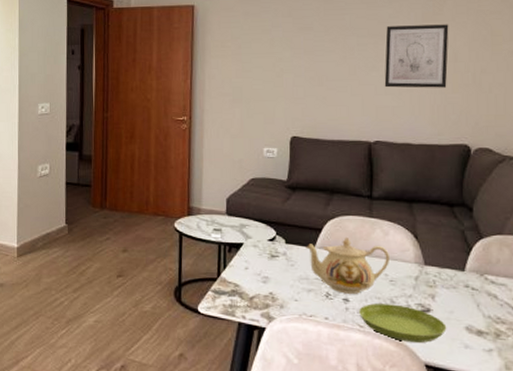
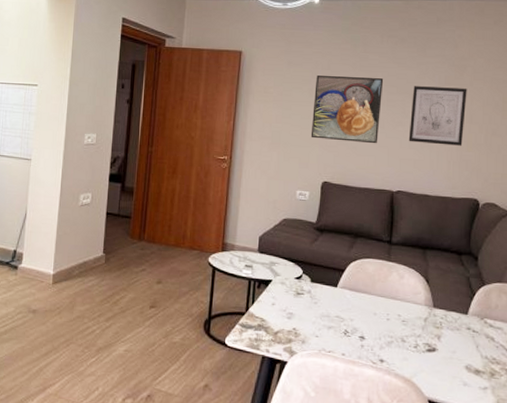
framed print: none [274,21,352,93] -> present [310,75,384,144]
teapot: present [306,236,391,294] -> none [329,278,404,332]
saucer: present [359,303,447,343] -> none [373,342,449,380]

